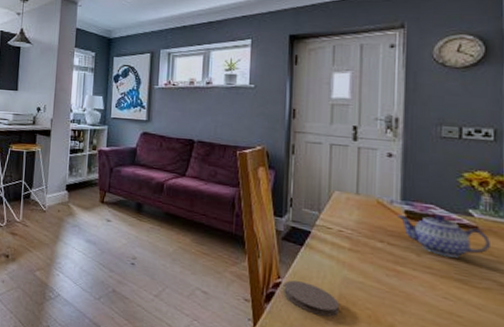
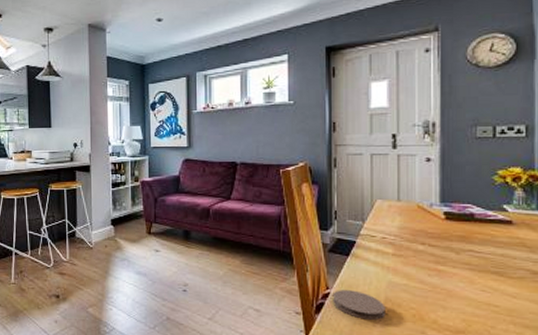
teapot: present [398,214,490,258] -> none [437,213,523,252]

